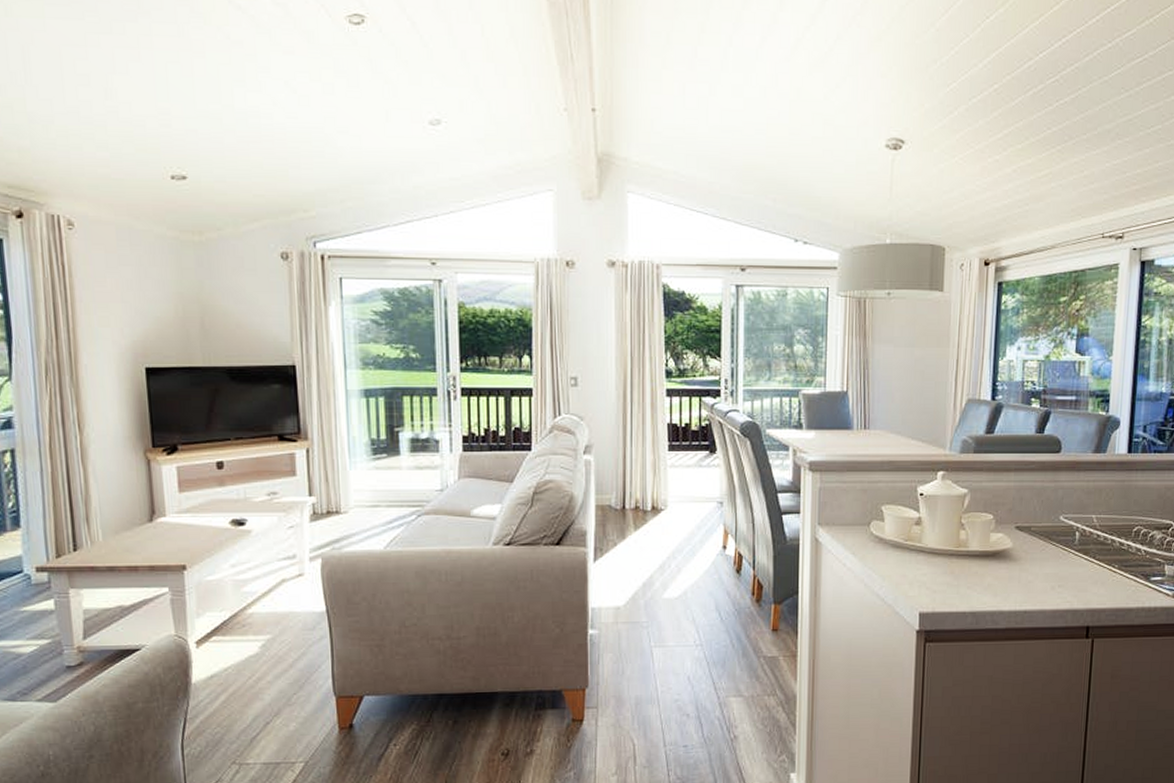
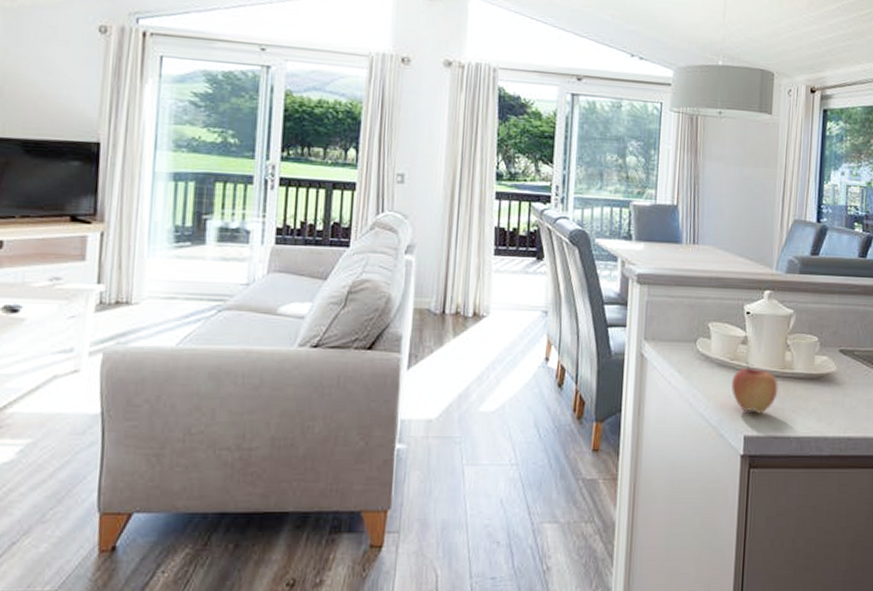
apple: none [906,542,953,591] -> present [732,362,778,414]

